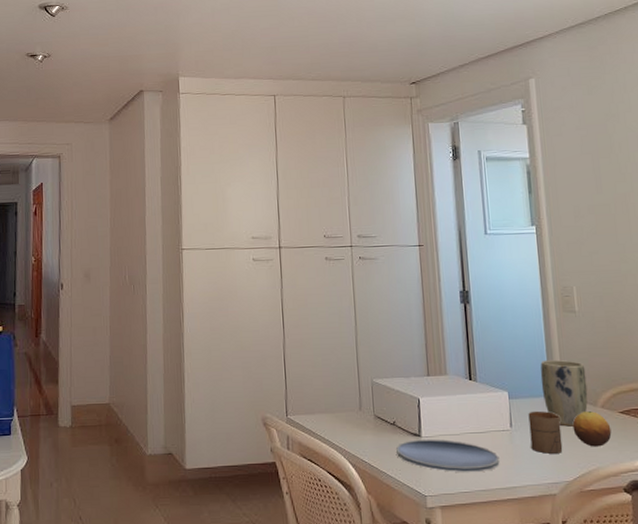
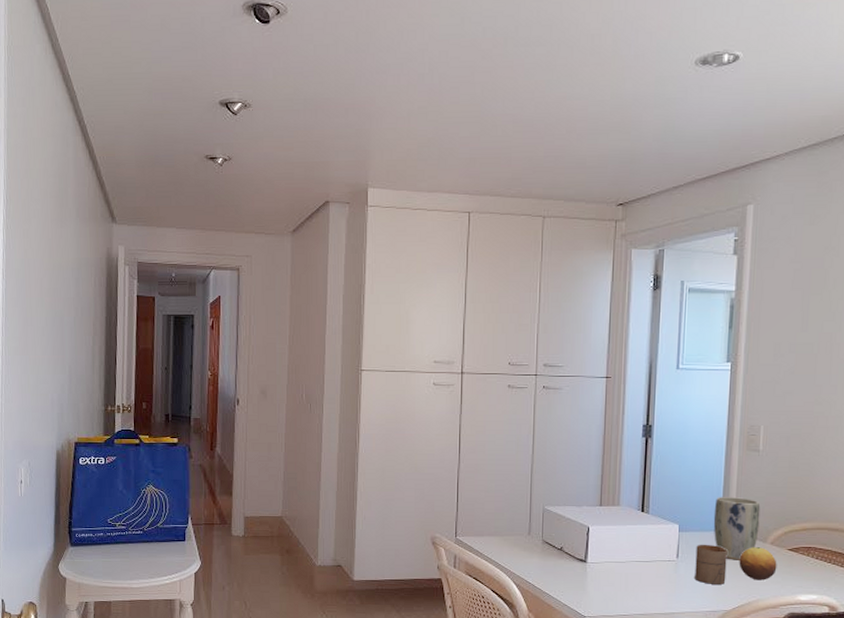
plate: present [396,439,500,473] -> none [561,564,662,598]

